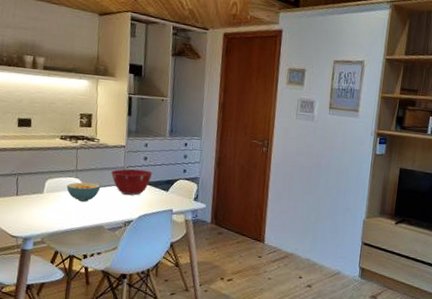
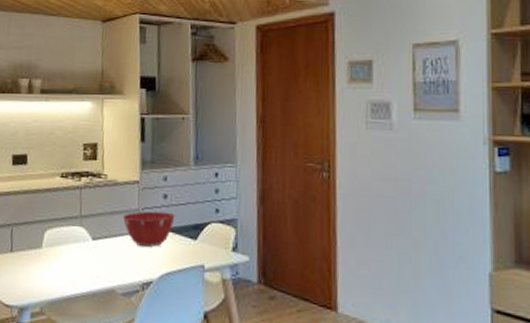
cereal bowl: present [66,182,101,202] -> none [69,231,111,258]

